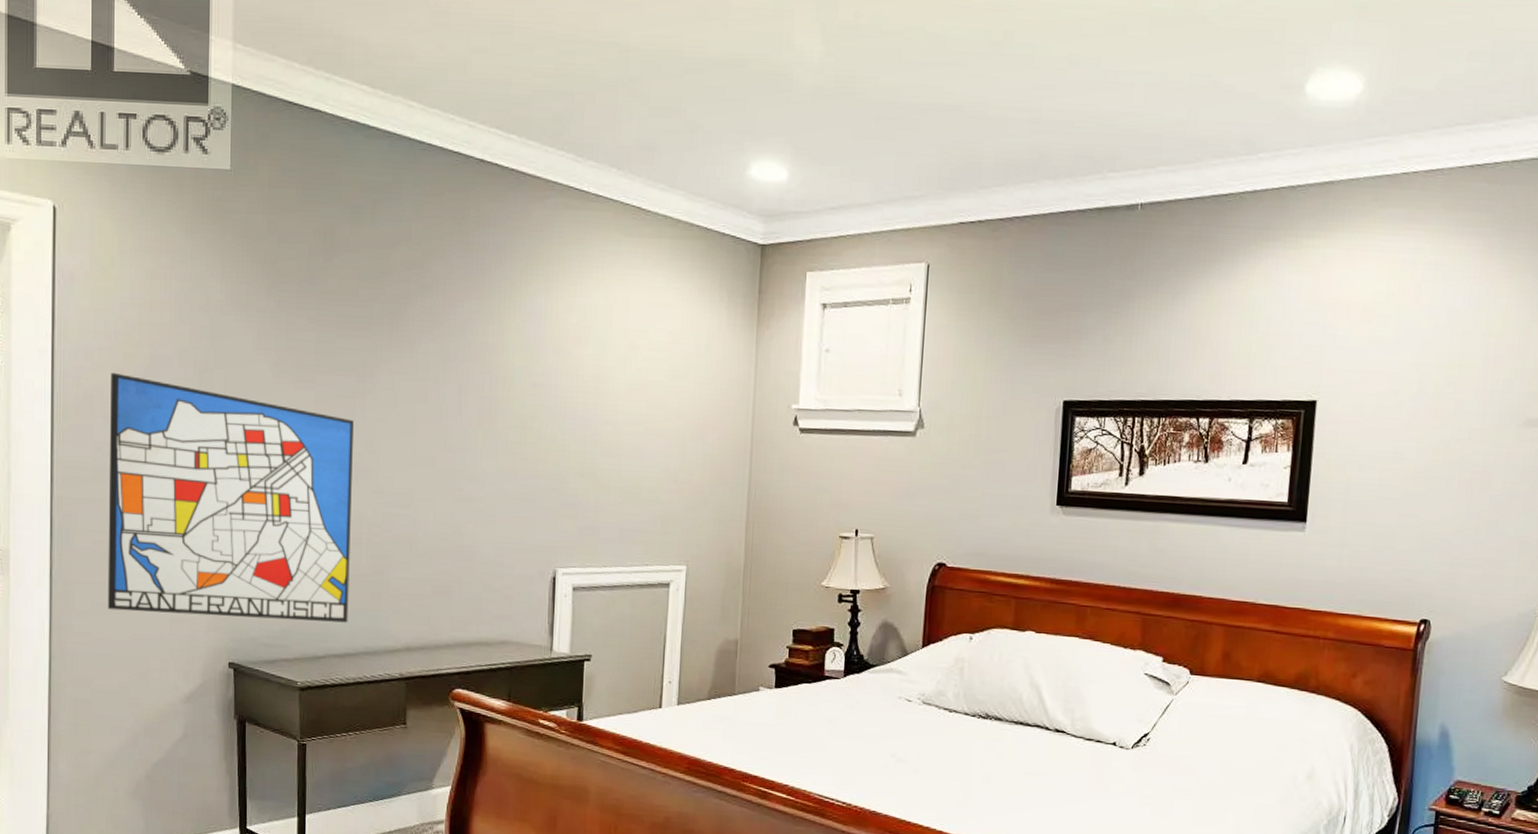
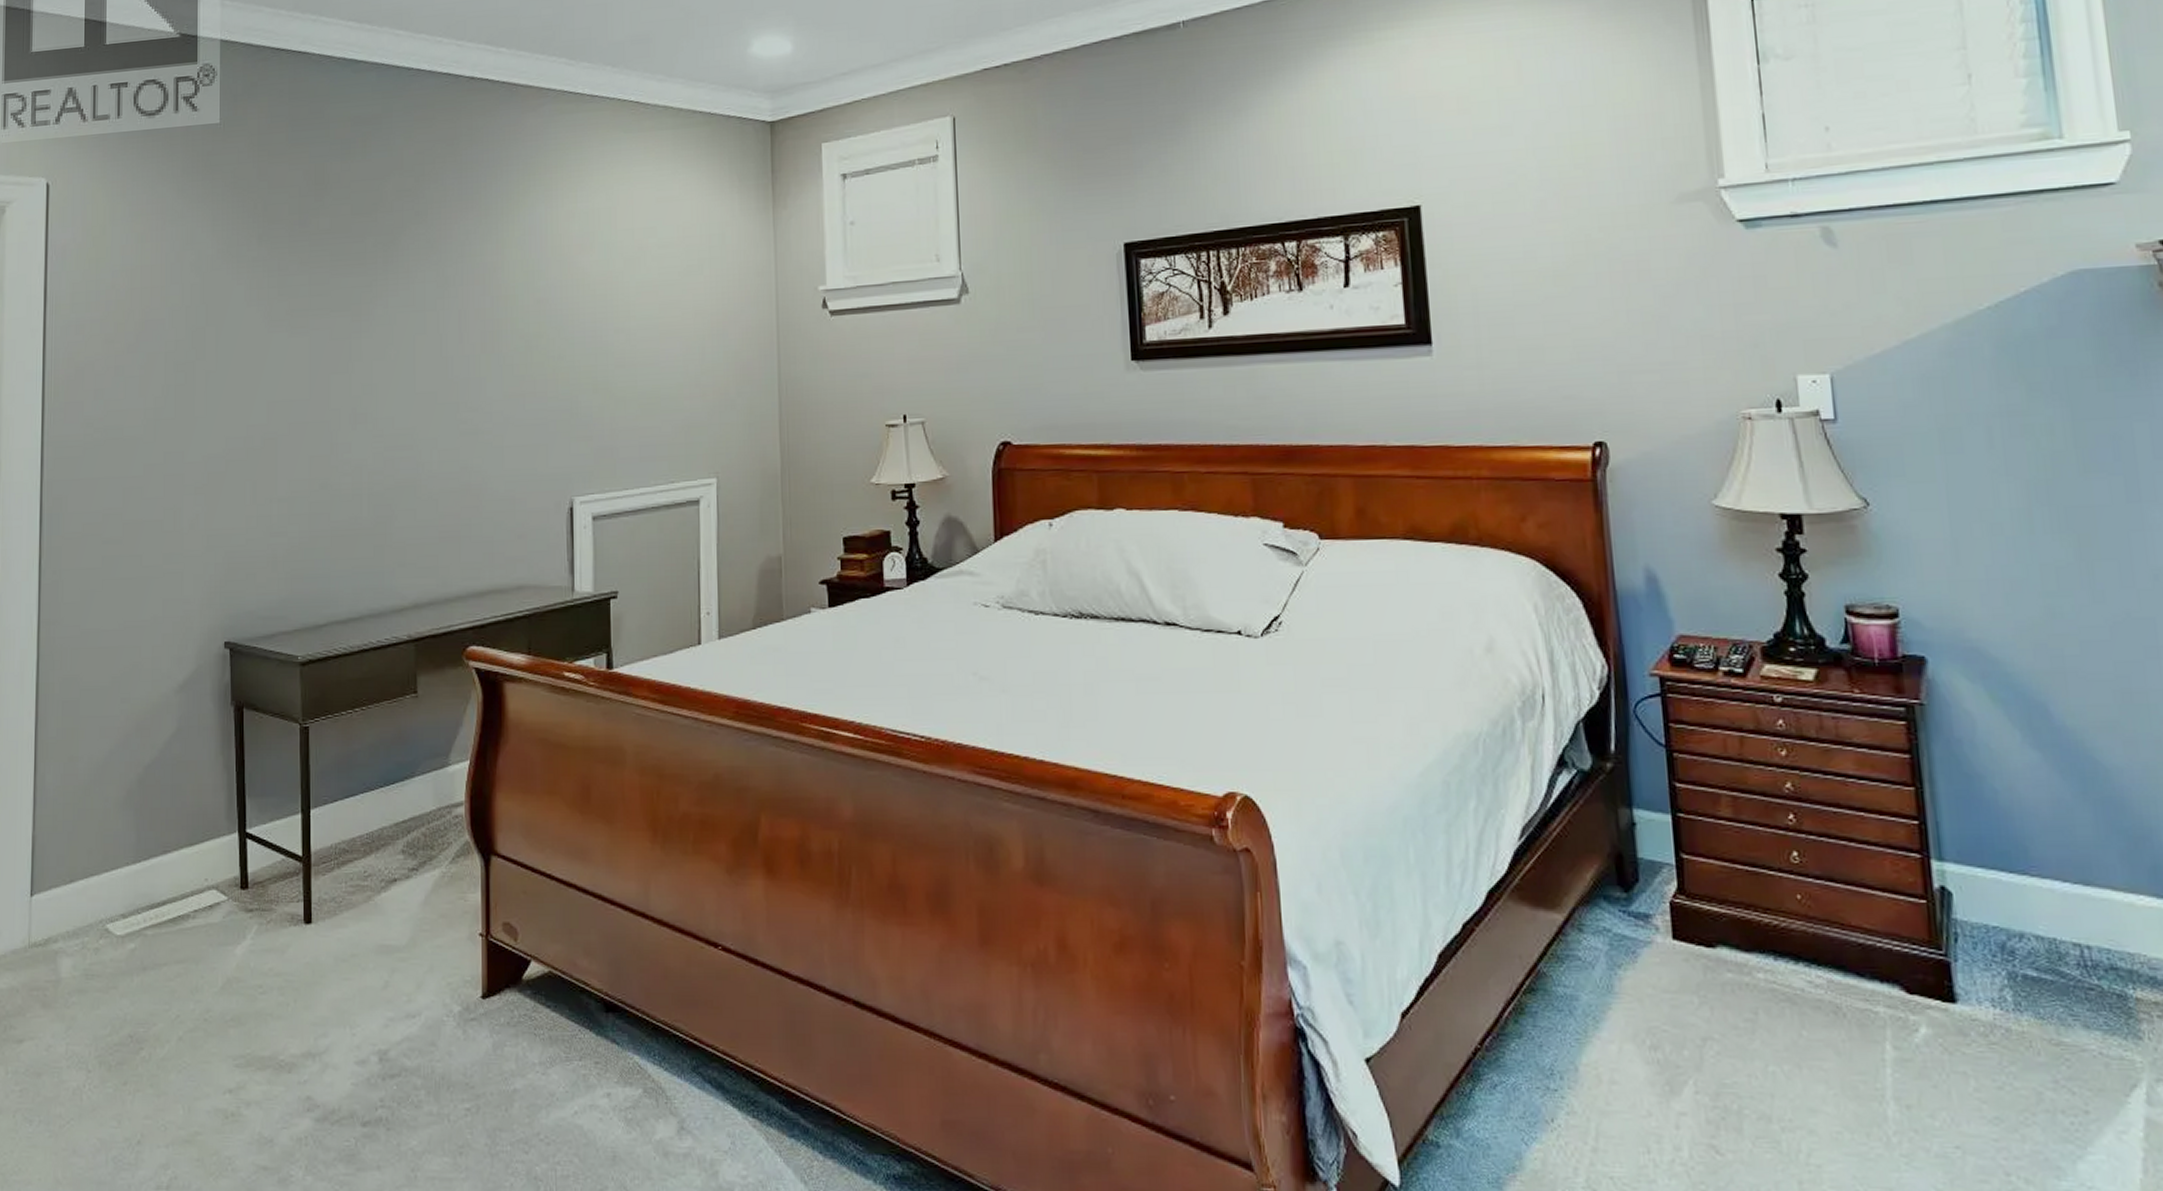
wall art: present [107,372,354,623] -> none [97,343,350,597]

